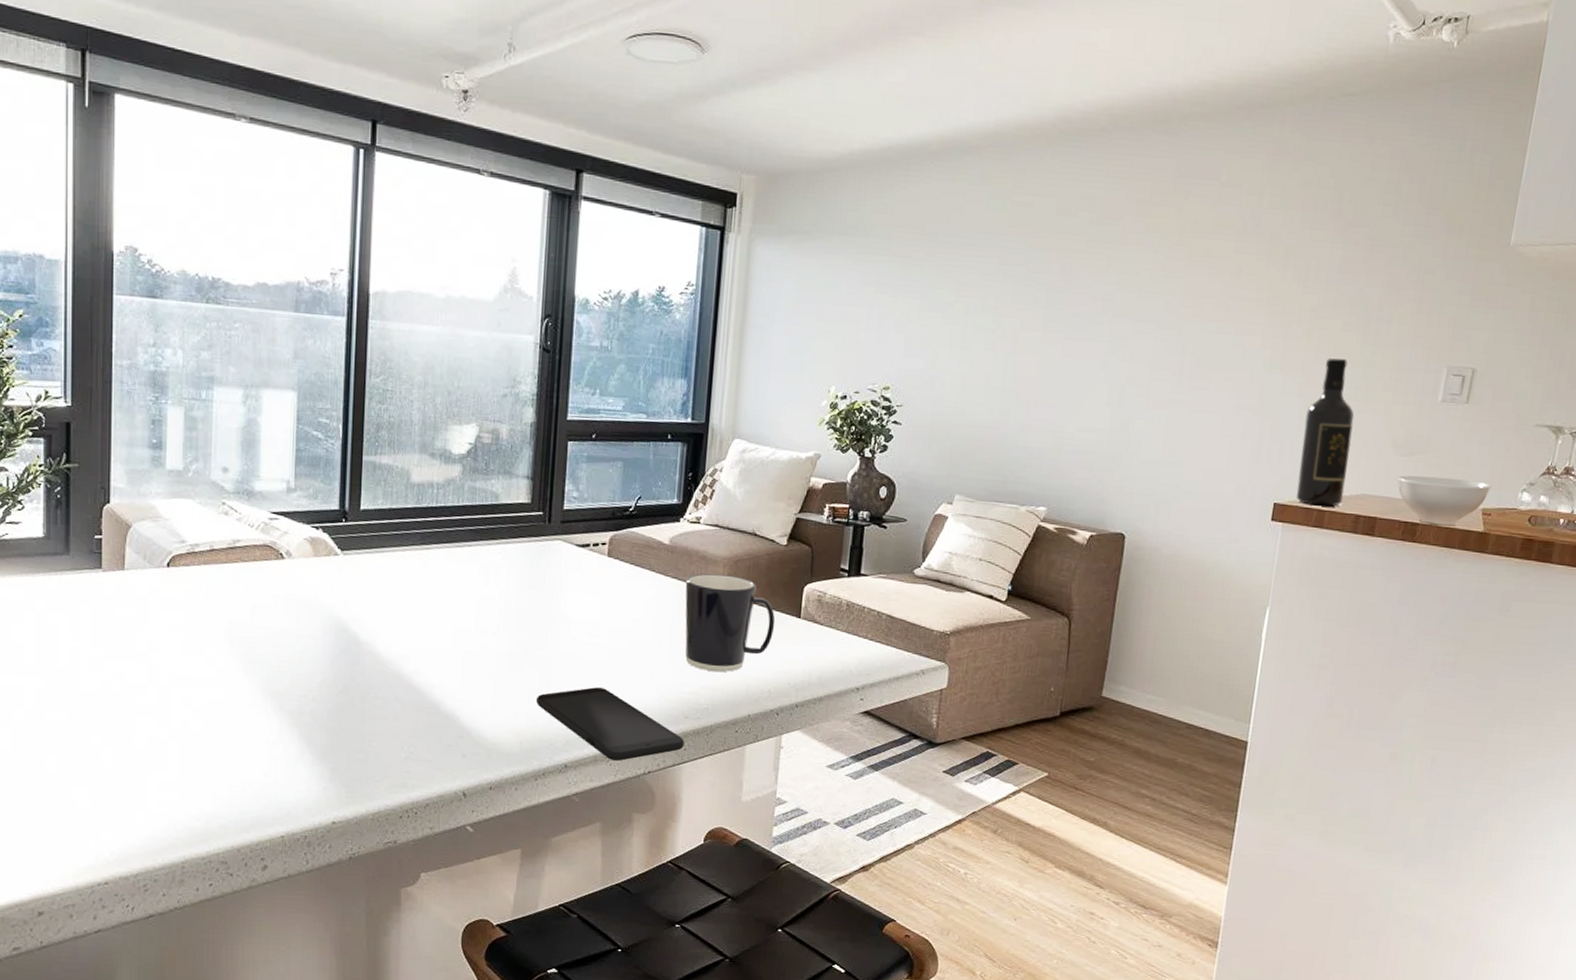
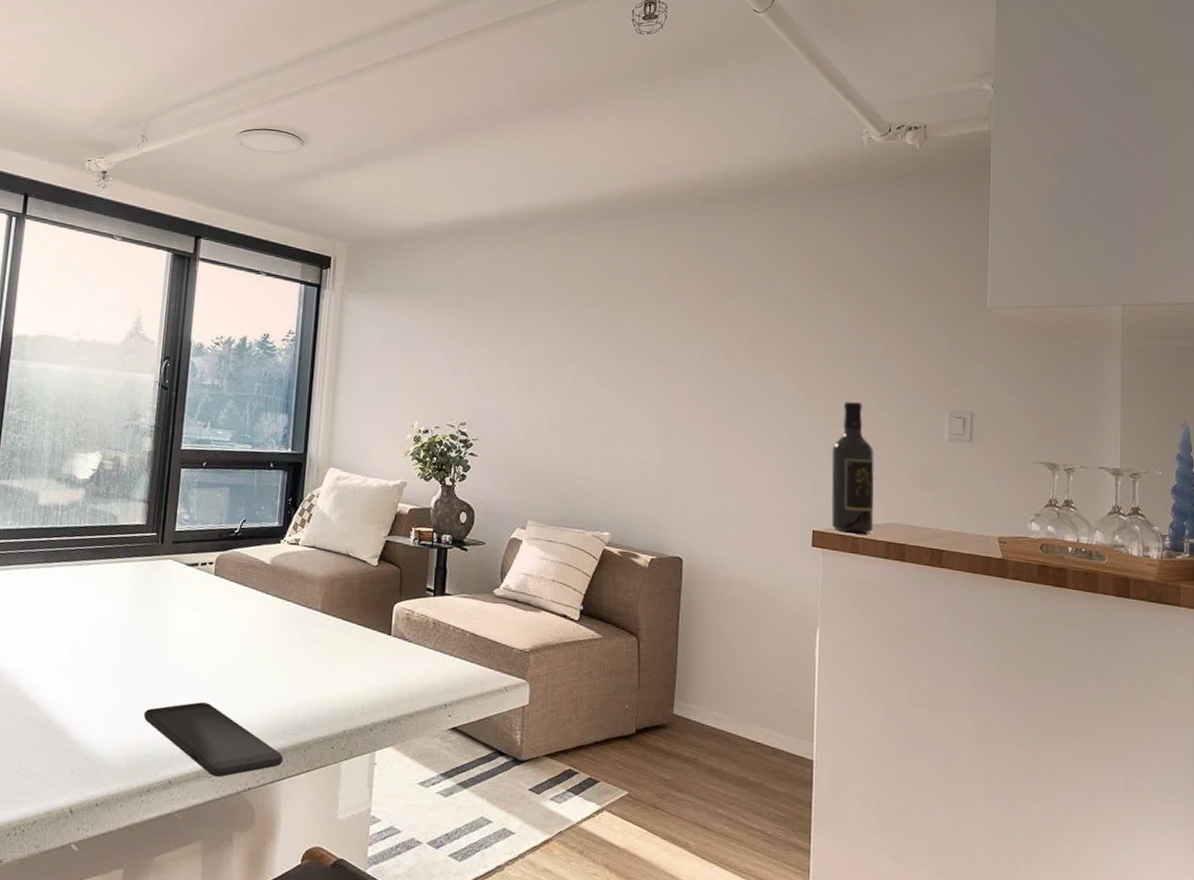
mug: present [685,573,775,673] -> none [284,592,368,688]
bowl: present [1396,475,1492,527] -> none [918,506,1003,554]

